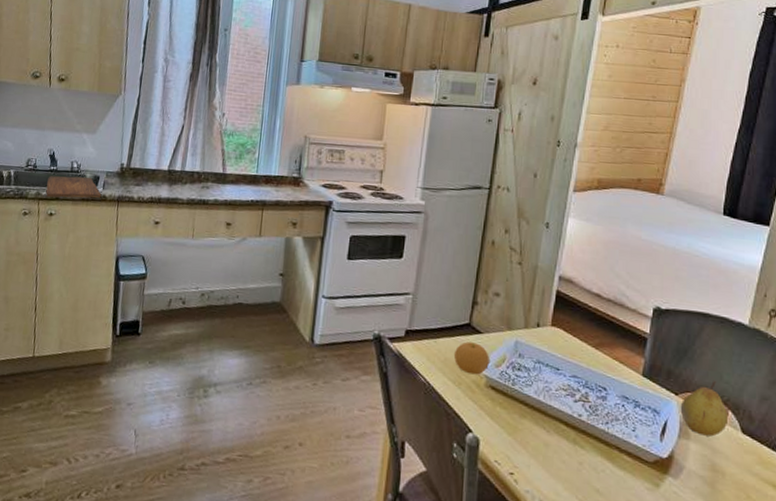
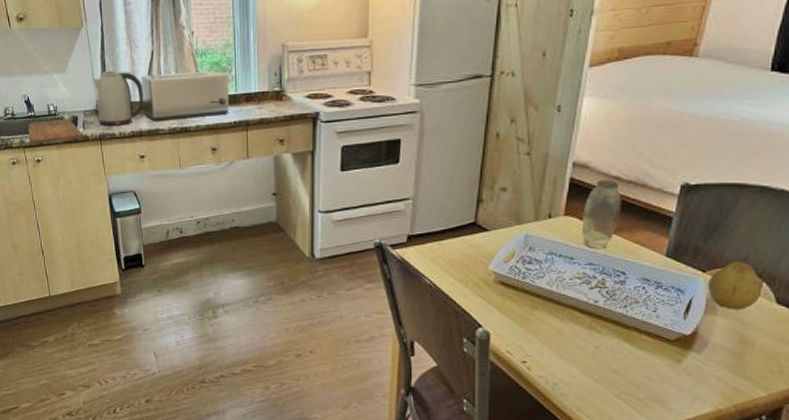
kettle: none [119,137,169,191] -> present [94,70,144,126]
toaster: none [165,146,252,193] -> present [140,70,229,122]
fruit: present [453,341,489,375] -> none [459,241,498,272]
vase: none [567,295,603,362] -> present [582,179,622,249]

